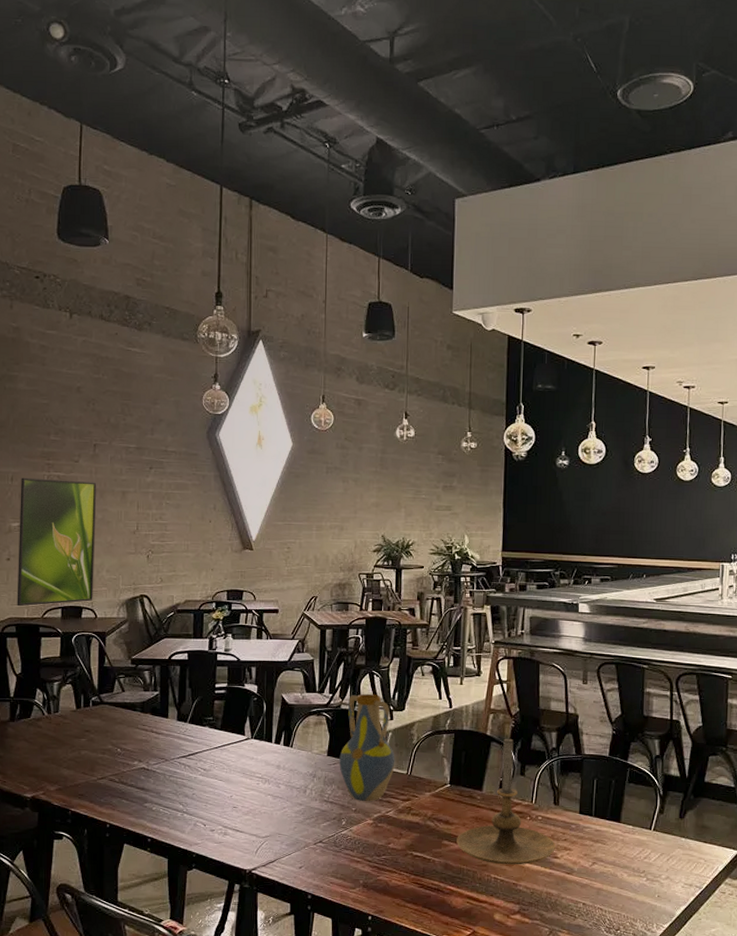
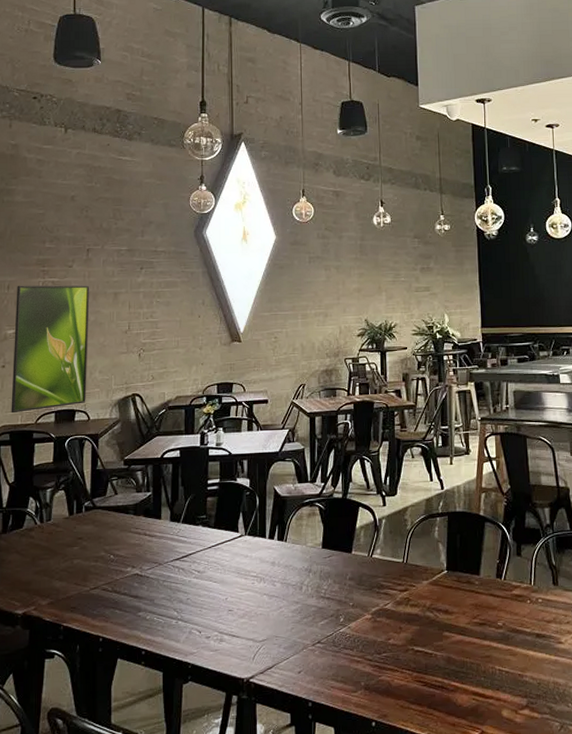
vase: present [339,693,395,802] -> none [334,480,391,596]
candle holder: present [456,738,555,865] -> none [457,517,559,655]

